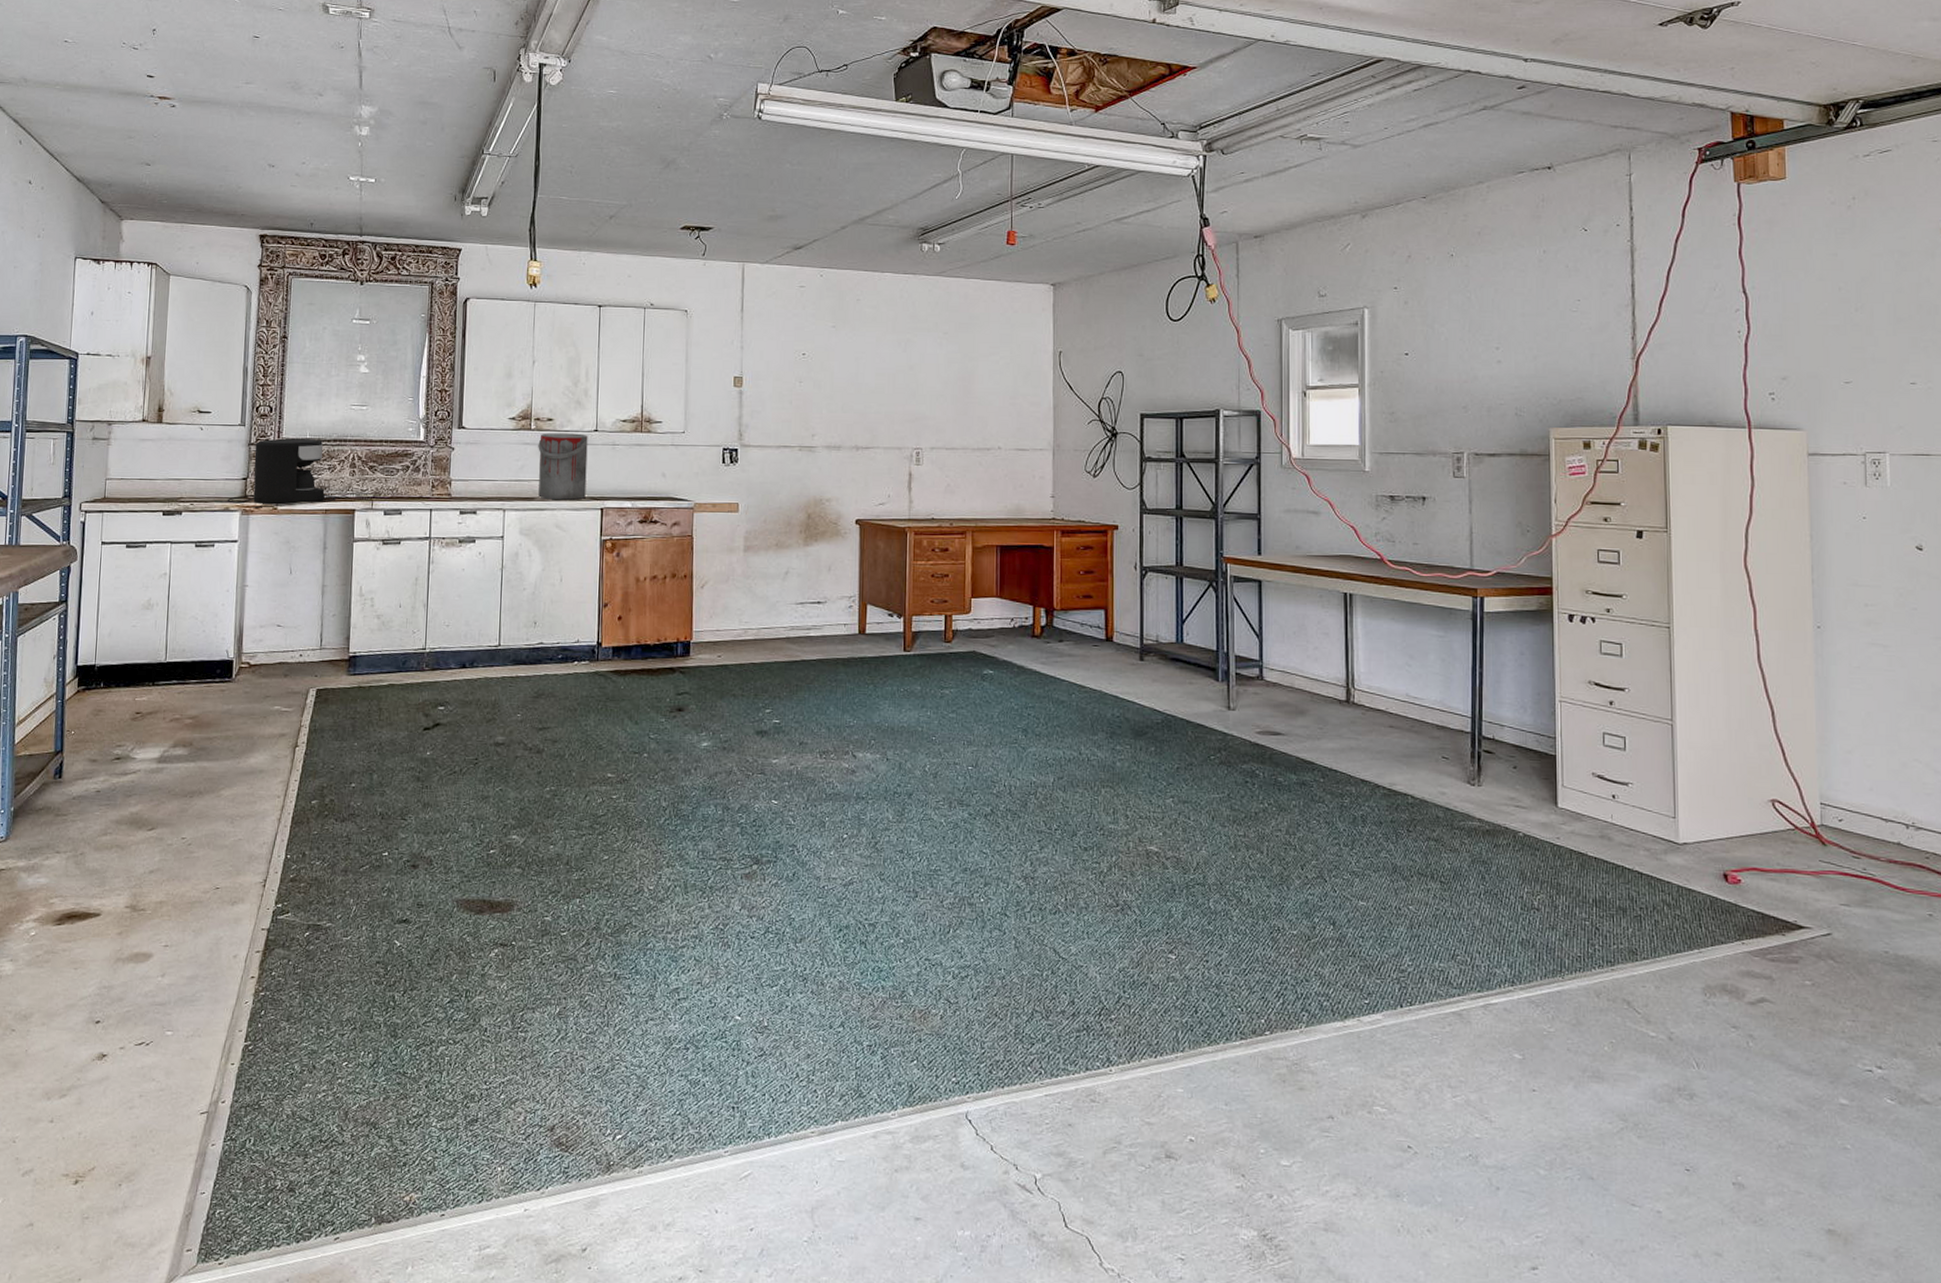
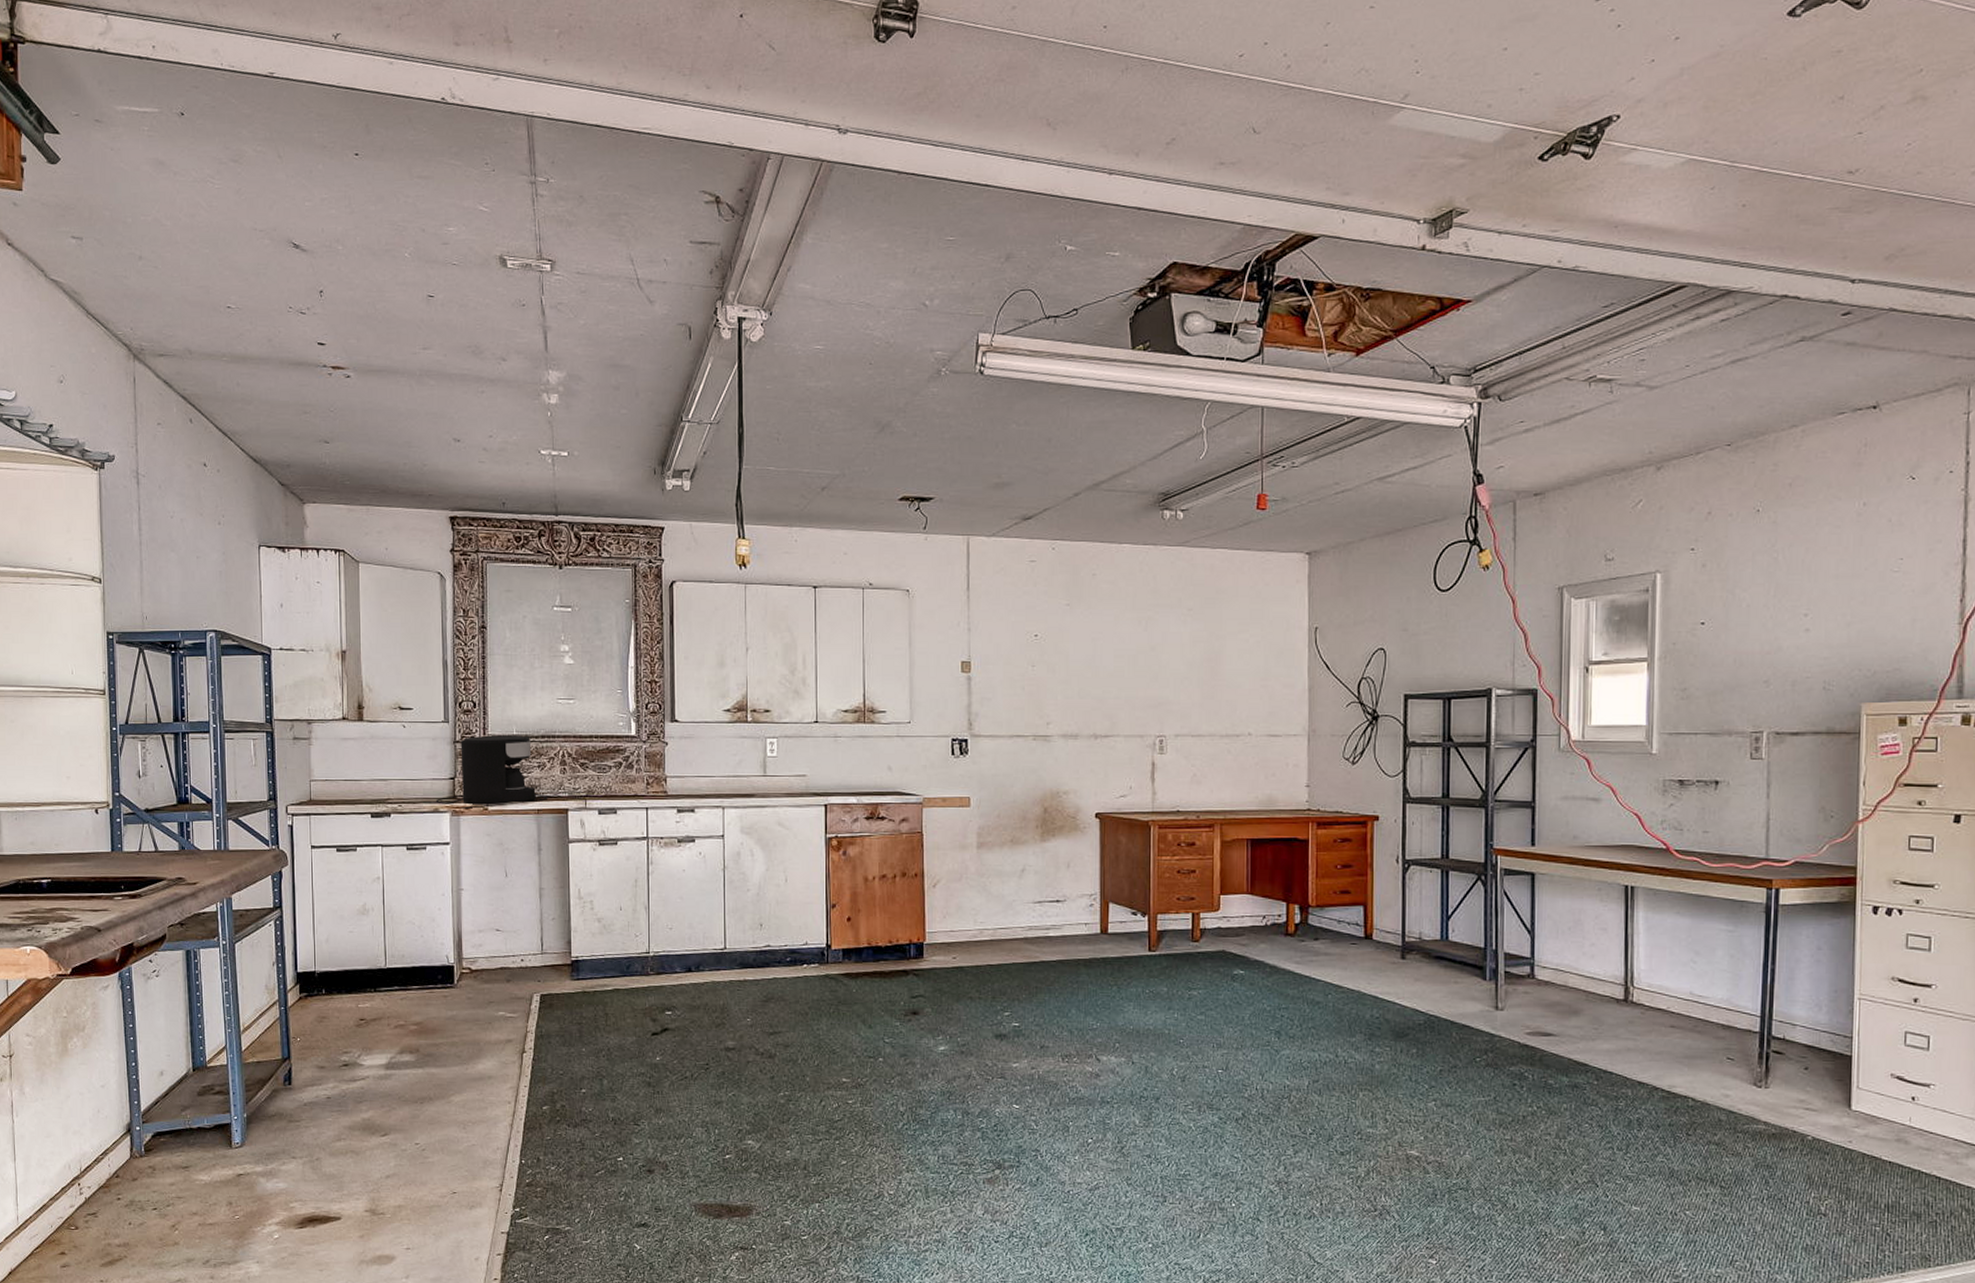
paint can: present [538,433,588,500] -> none [756,725,808,796]

